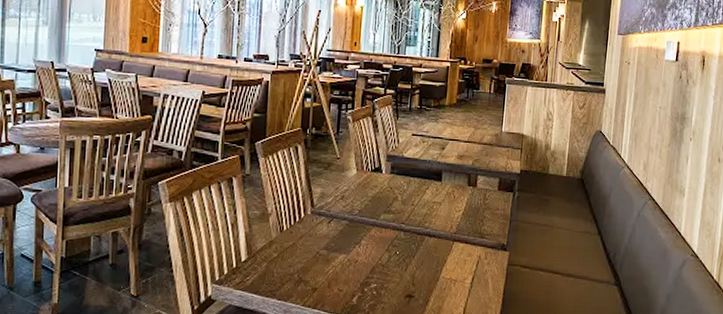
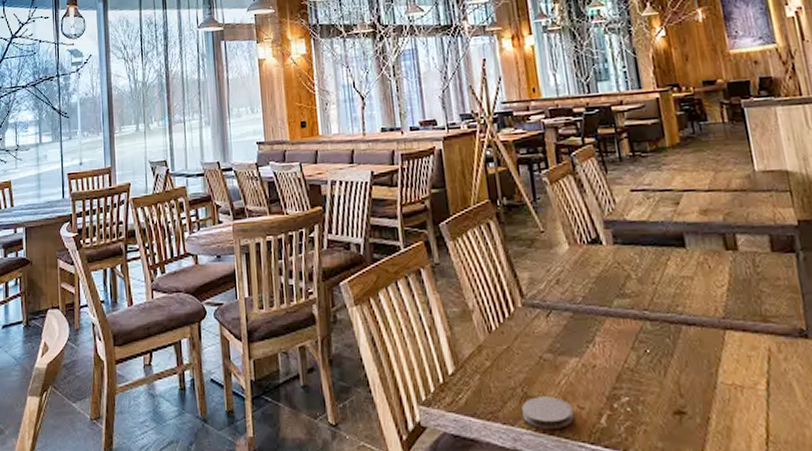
coaster: none [295,281,334,305] -> present [522,396,574,430]

